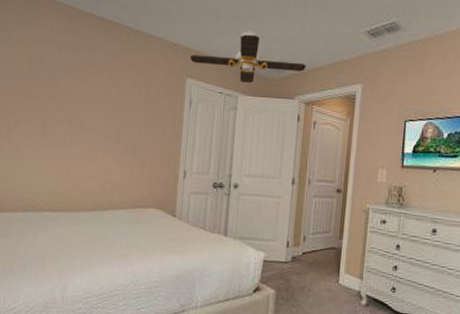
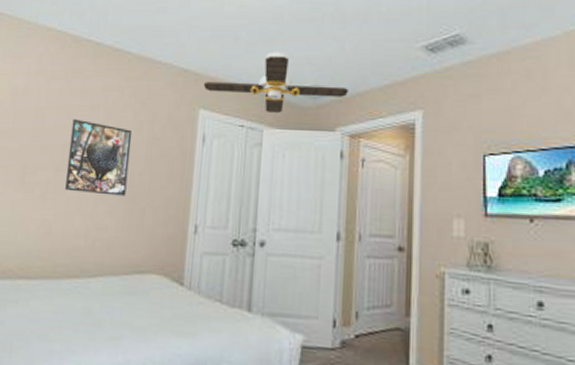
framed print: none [79,83,132,148] -> present [65,118,133,196]

